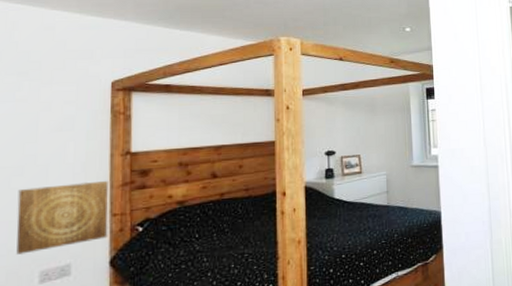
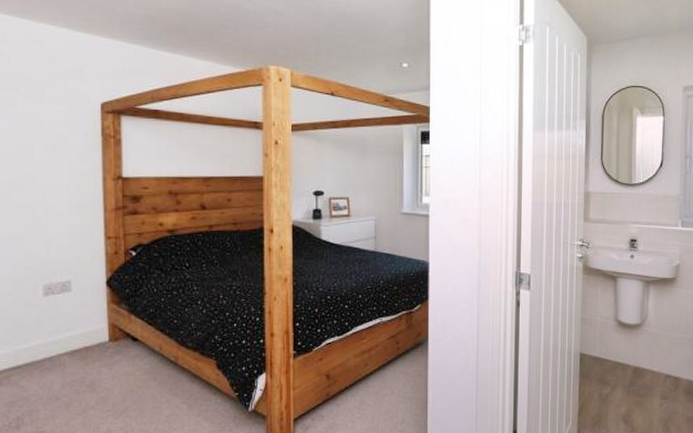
wall art: present [16,180,109,255] -> none [19,203,104,268]

